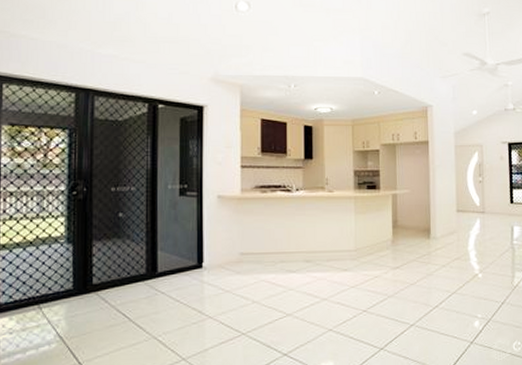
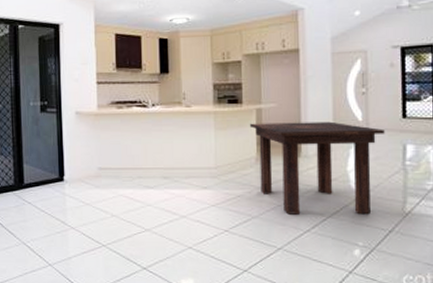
dining table: none [386,206,497,292] -> present [249,121,385,215]

